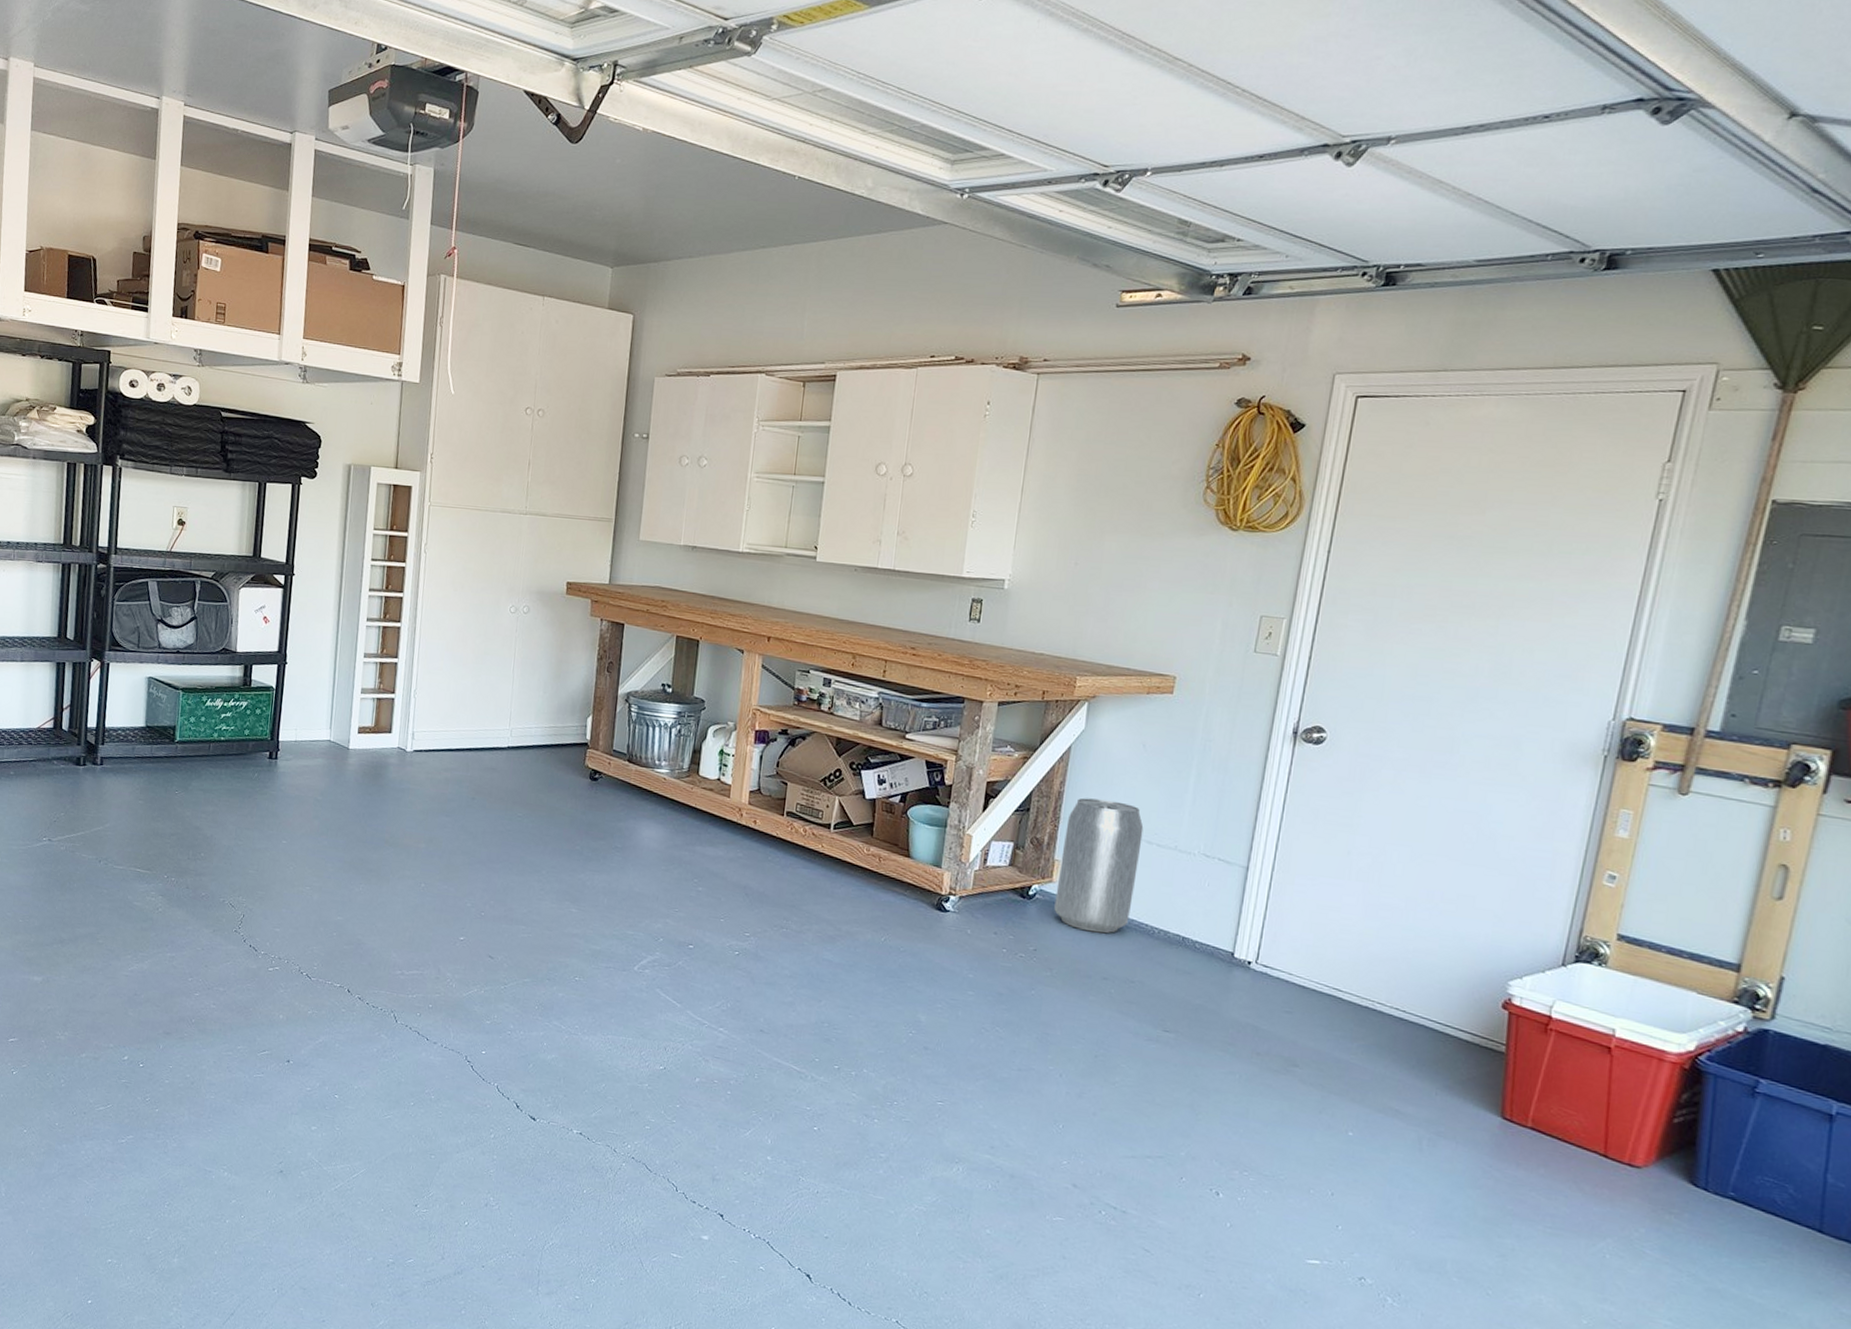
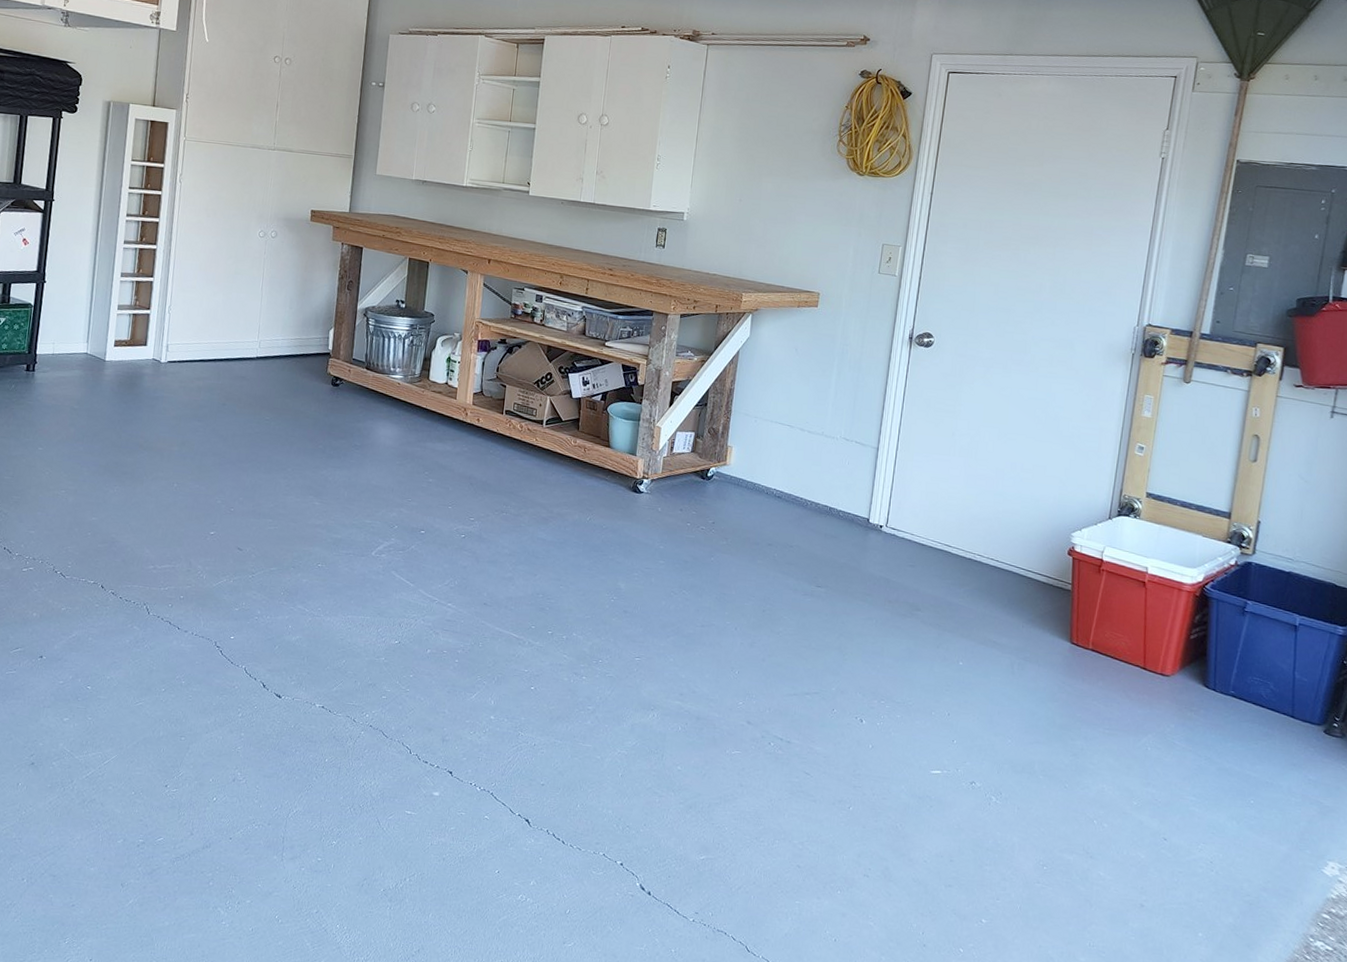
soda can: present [1054,797,1144,934] -> none [728,393,797,507]

